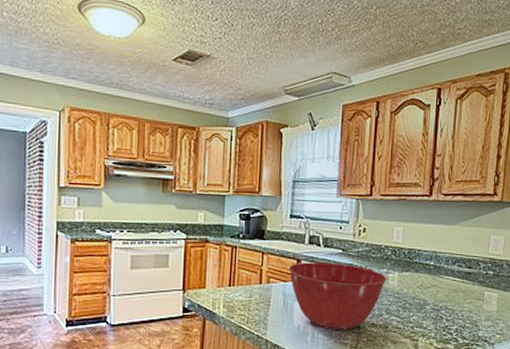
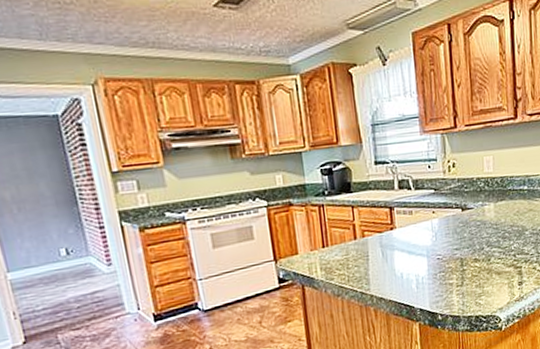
mixing bowl: present [288,262,387,331] -> none [381,203,484,273]

